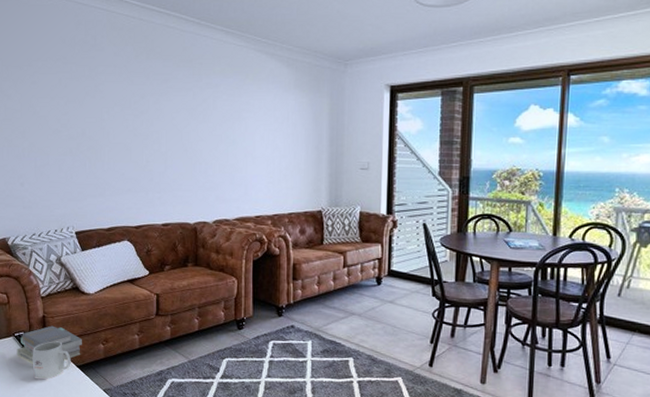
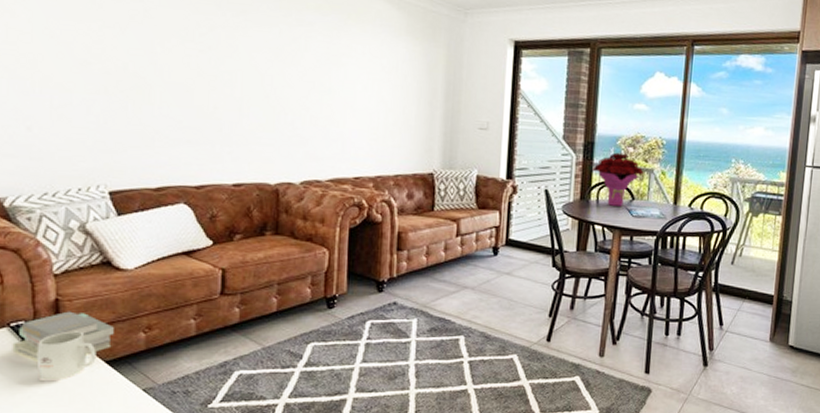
flower bouquet: none [468,186,521,238] -> present [592,152,644,206]

